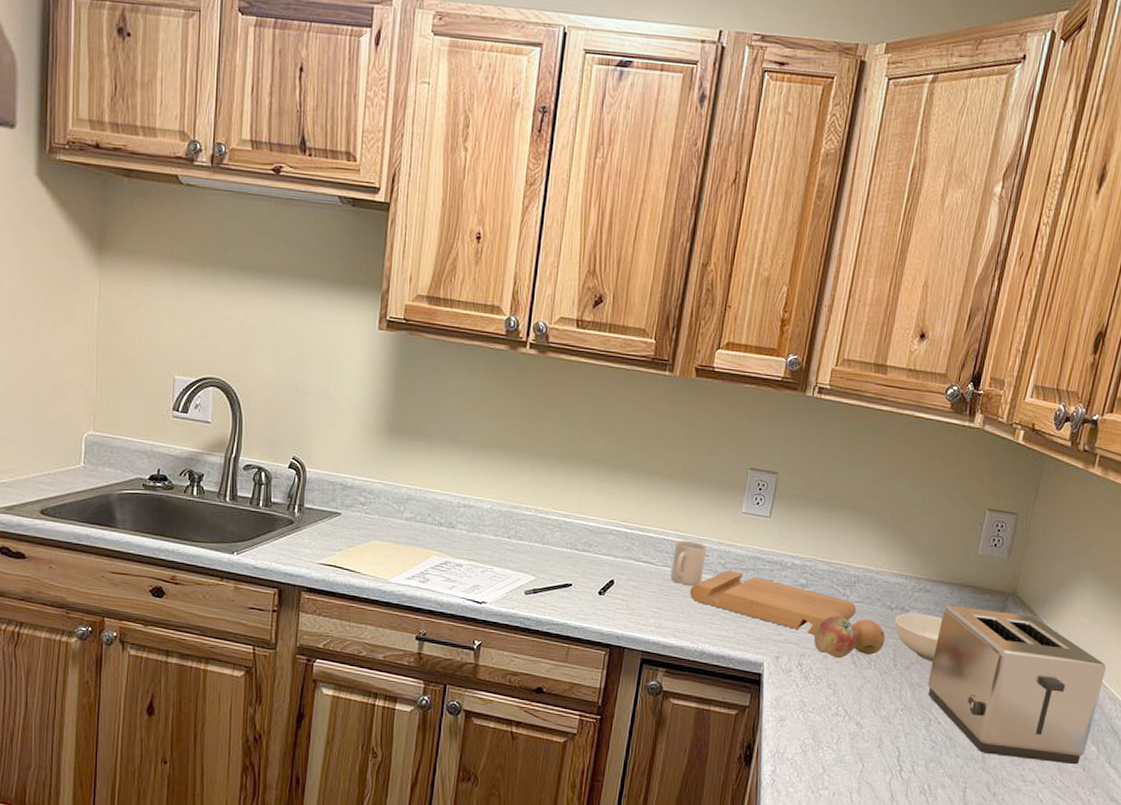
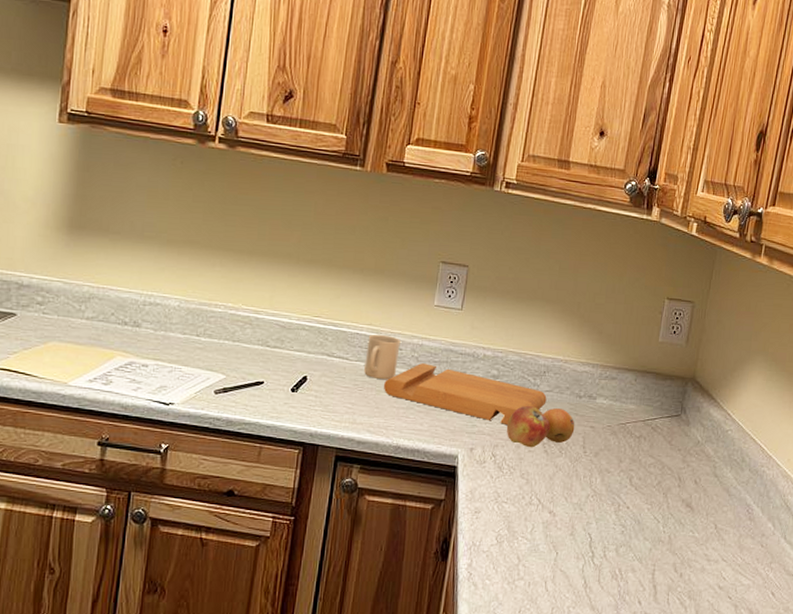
bowl: present [895,613,943,662] -> none [583,401,629,448]
toaster: present [927,605,1106,765] -> none [616,391,778,542]

